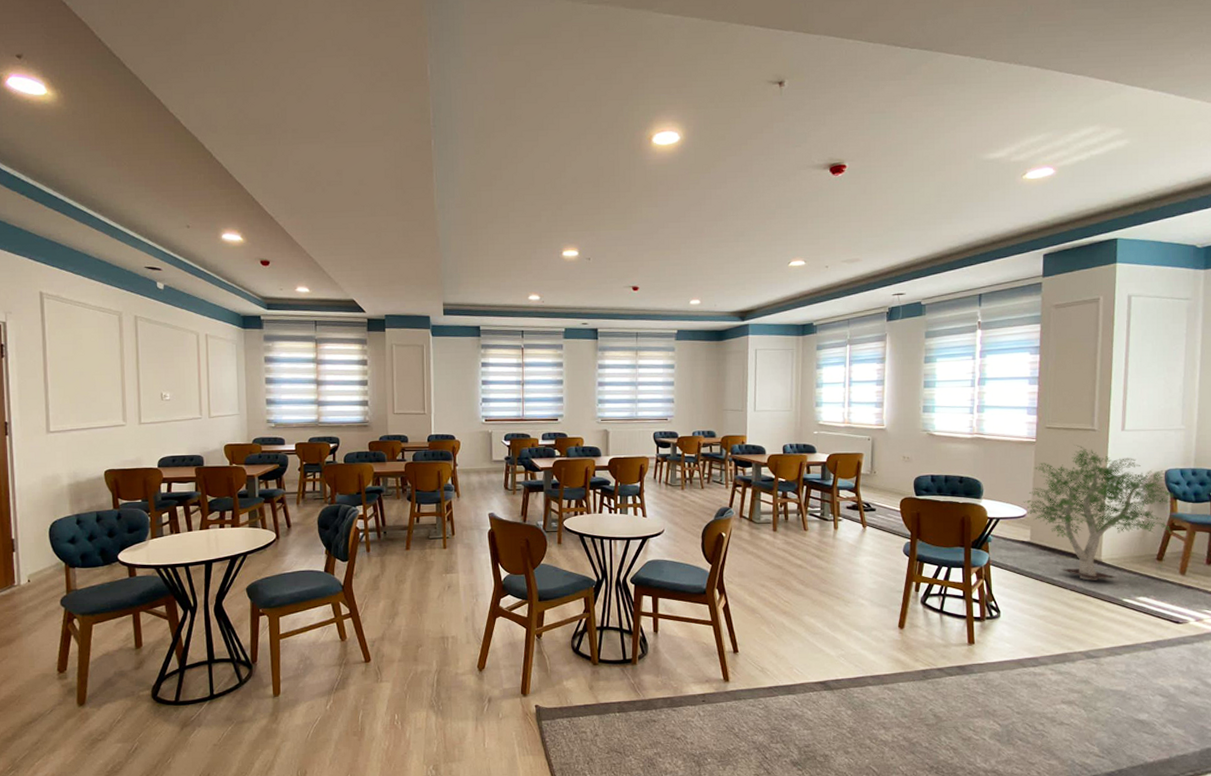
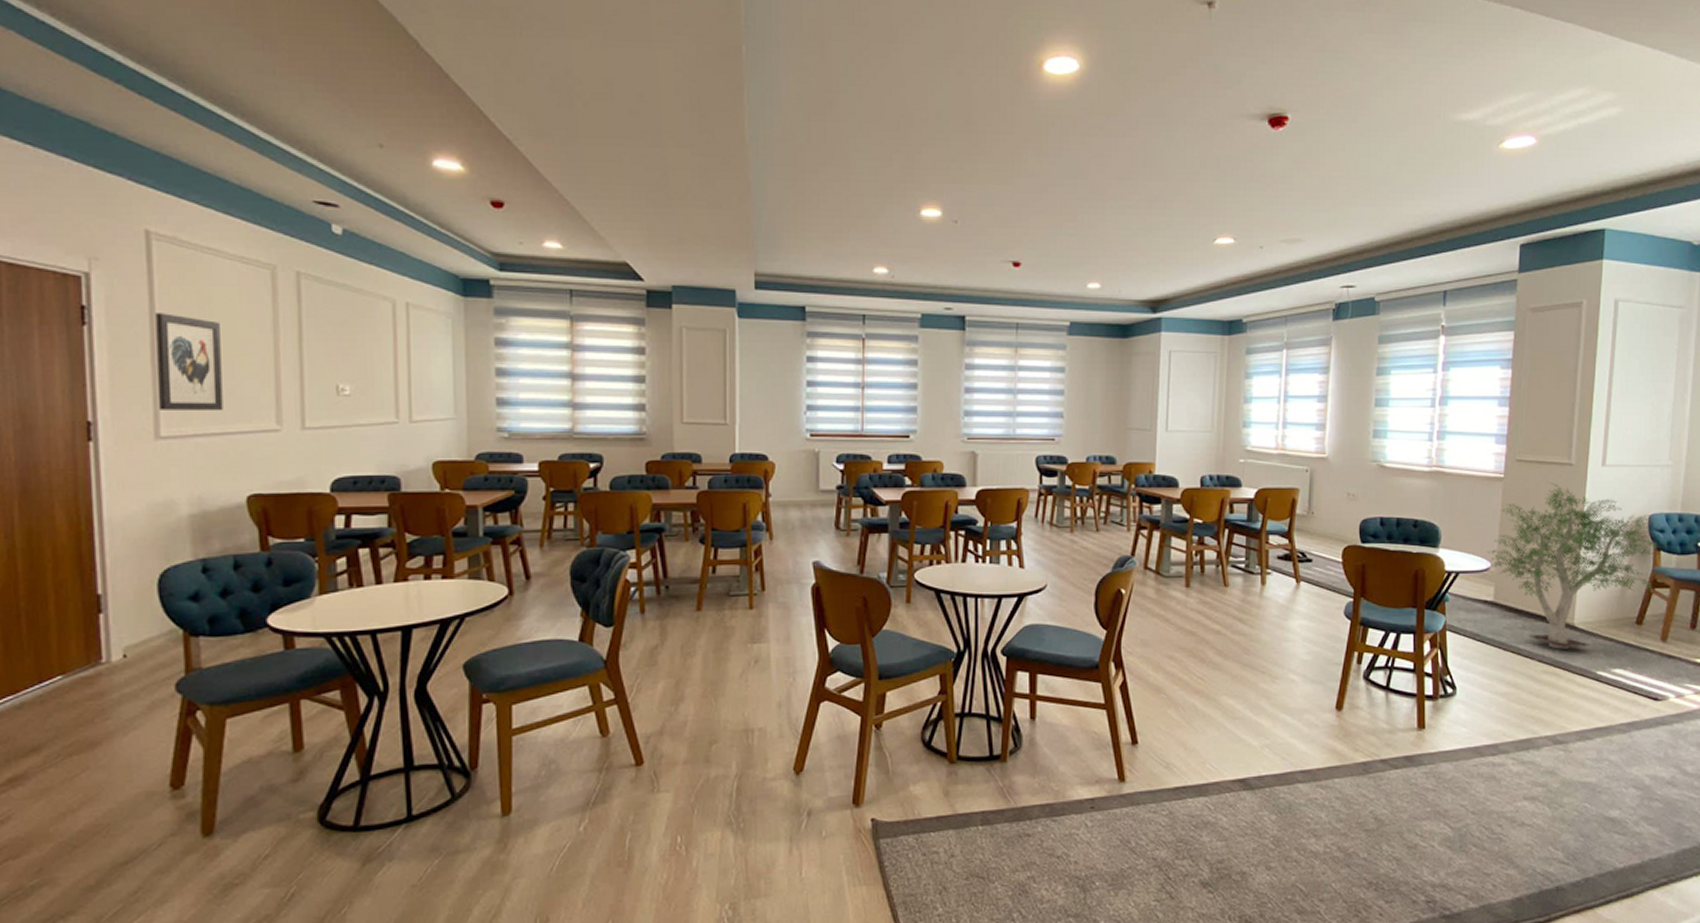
wall art: none [46,347,89,413] -> present [155,313,223,410]

